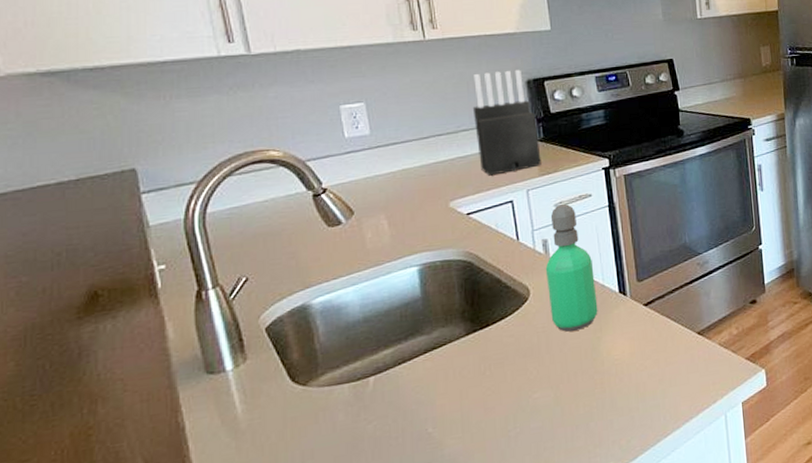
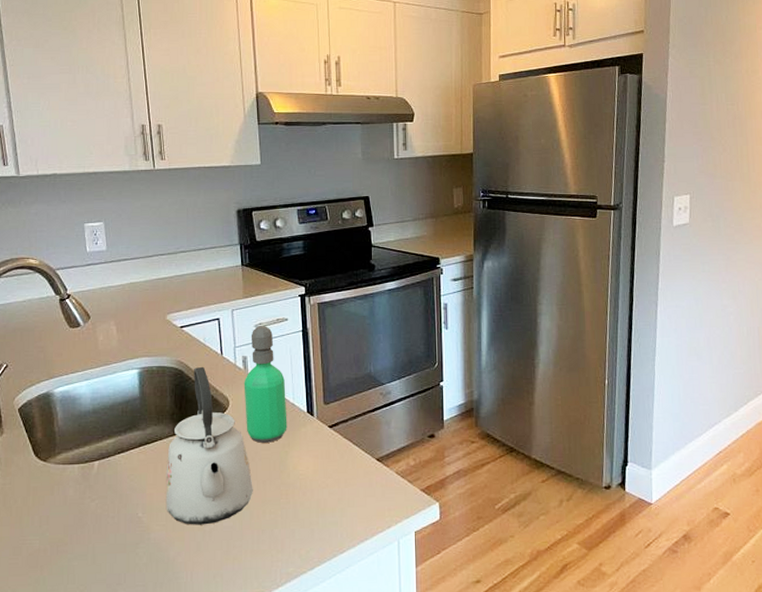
kettle: none [459,255,563,433] -> present [165,366,253,525]
knife block: present [472,69,542,176] -> none [190,199,246,294]

